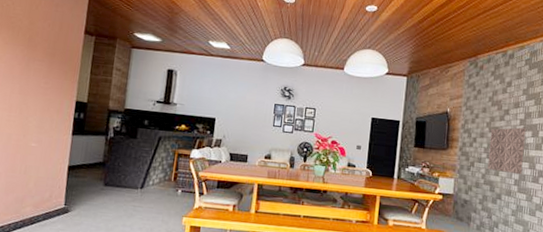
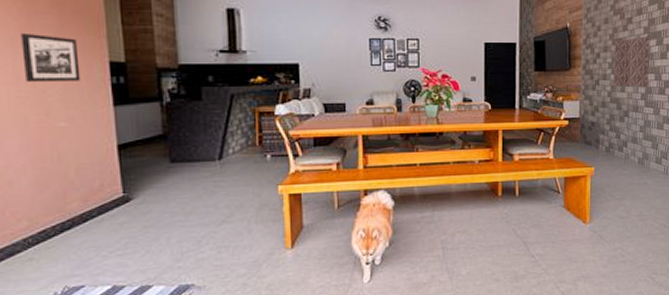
picture frame: none [16,73,57,113] -> present [20,32,81,83]

